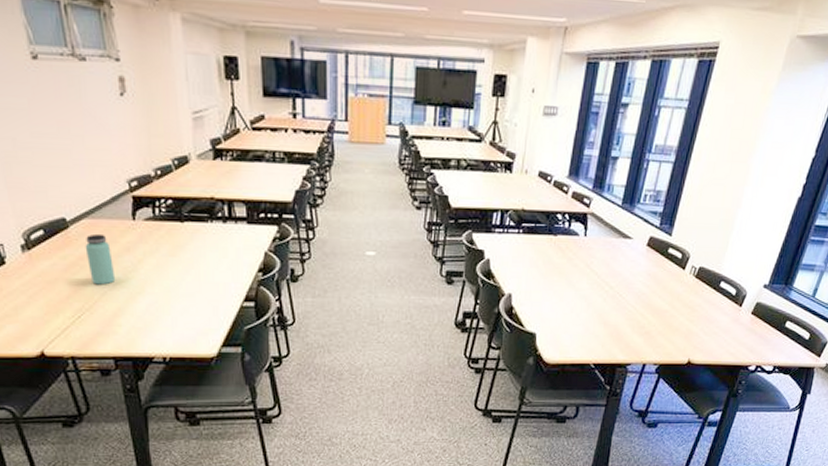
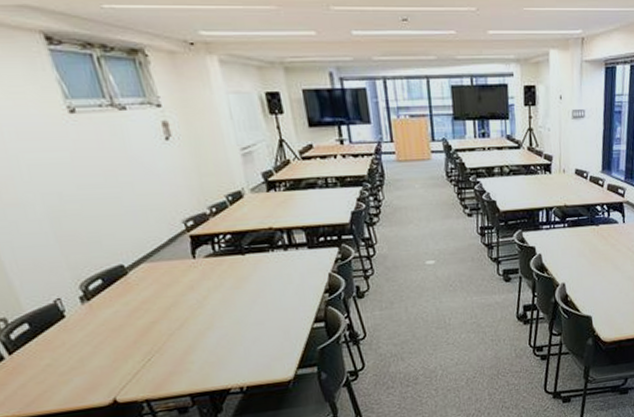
bottle: present [85,233,116,285] -> none [147,275,183,326]

